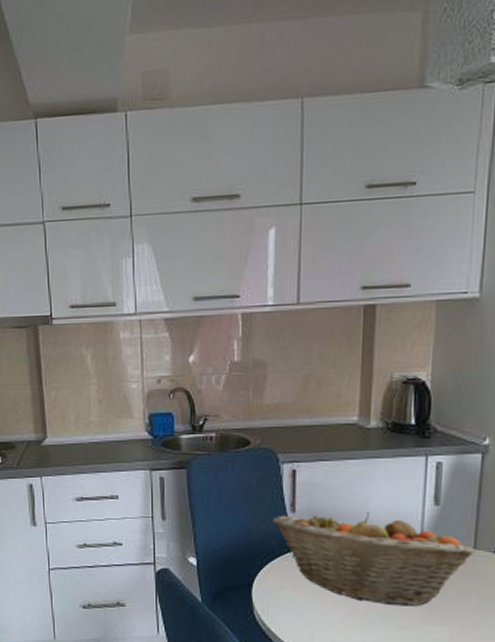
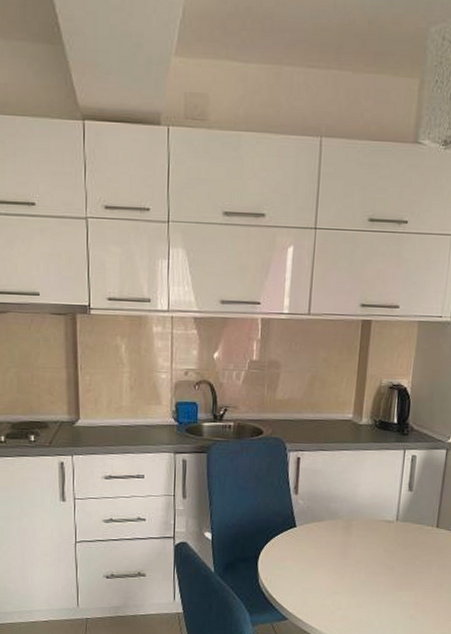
fruit basket: present [272,512,475,607] -> none [278,496,438,576]

